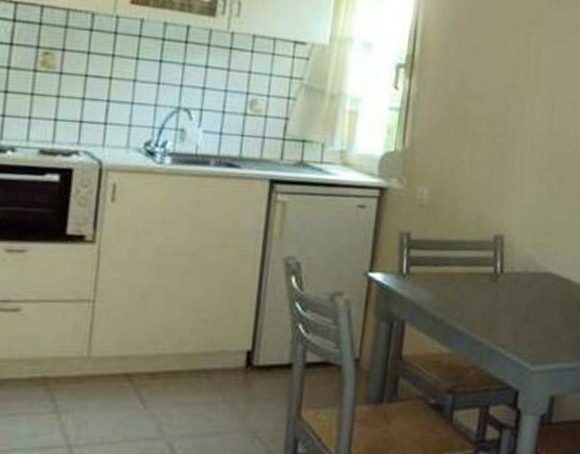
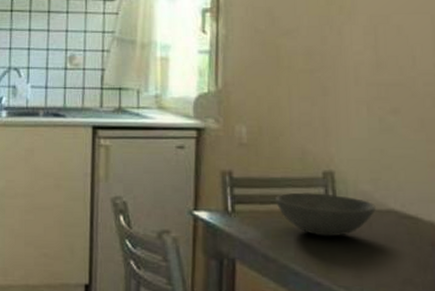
bowl: none [449,255,536,298] -> present [276,192,376,237]

